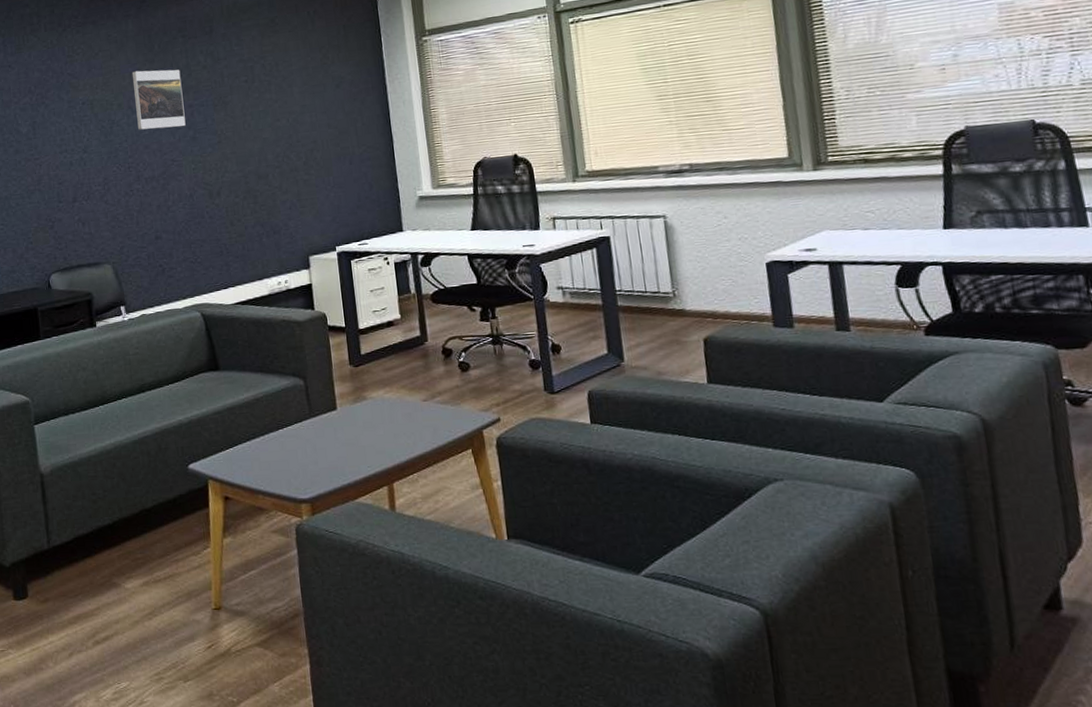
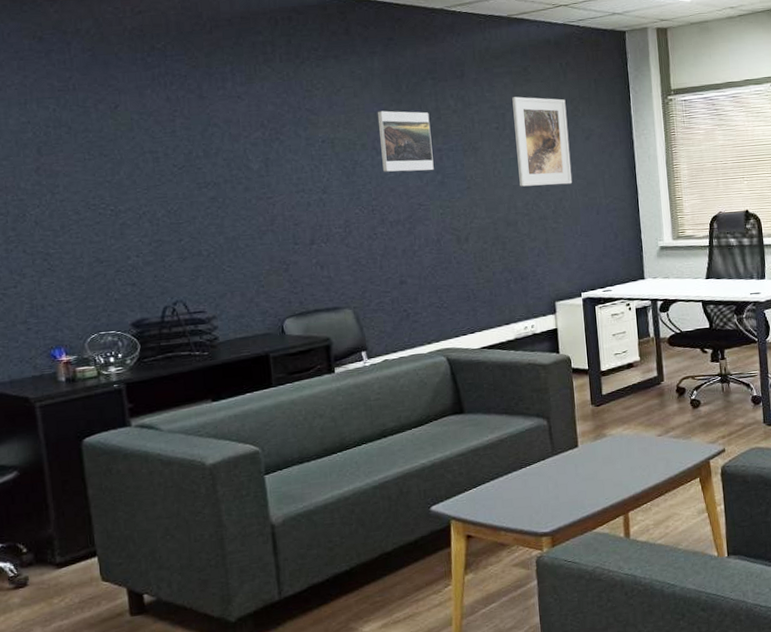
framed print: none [260,47,324,139] -> present [512,96,573,187]

